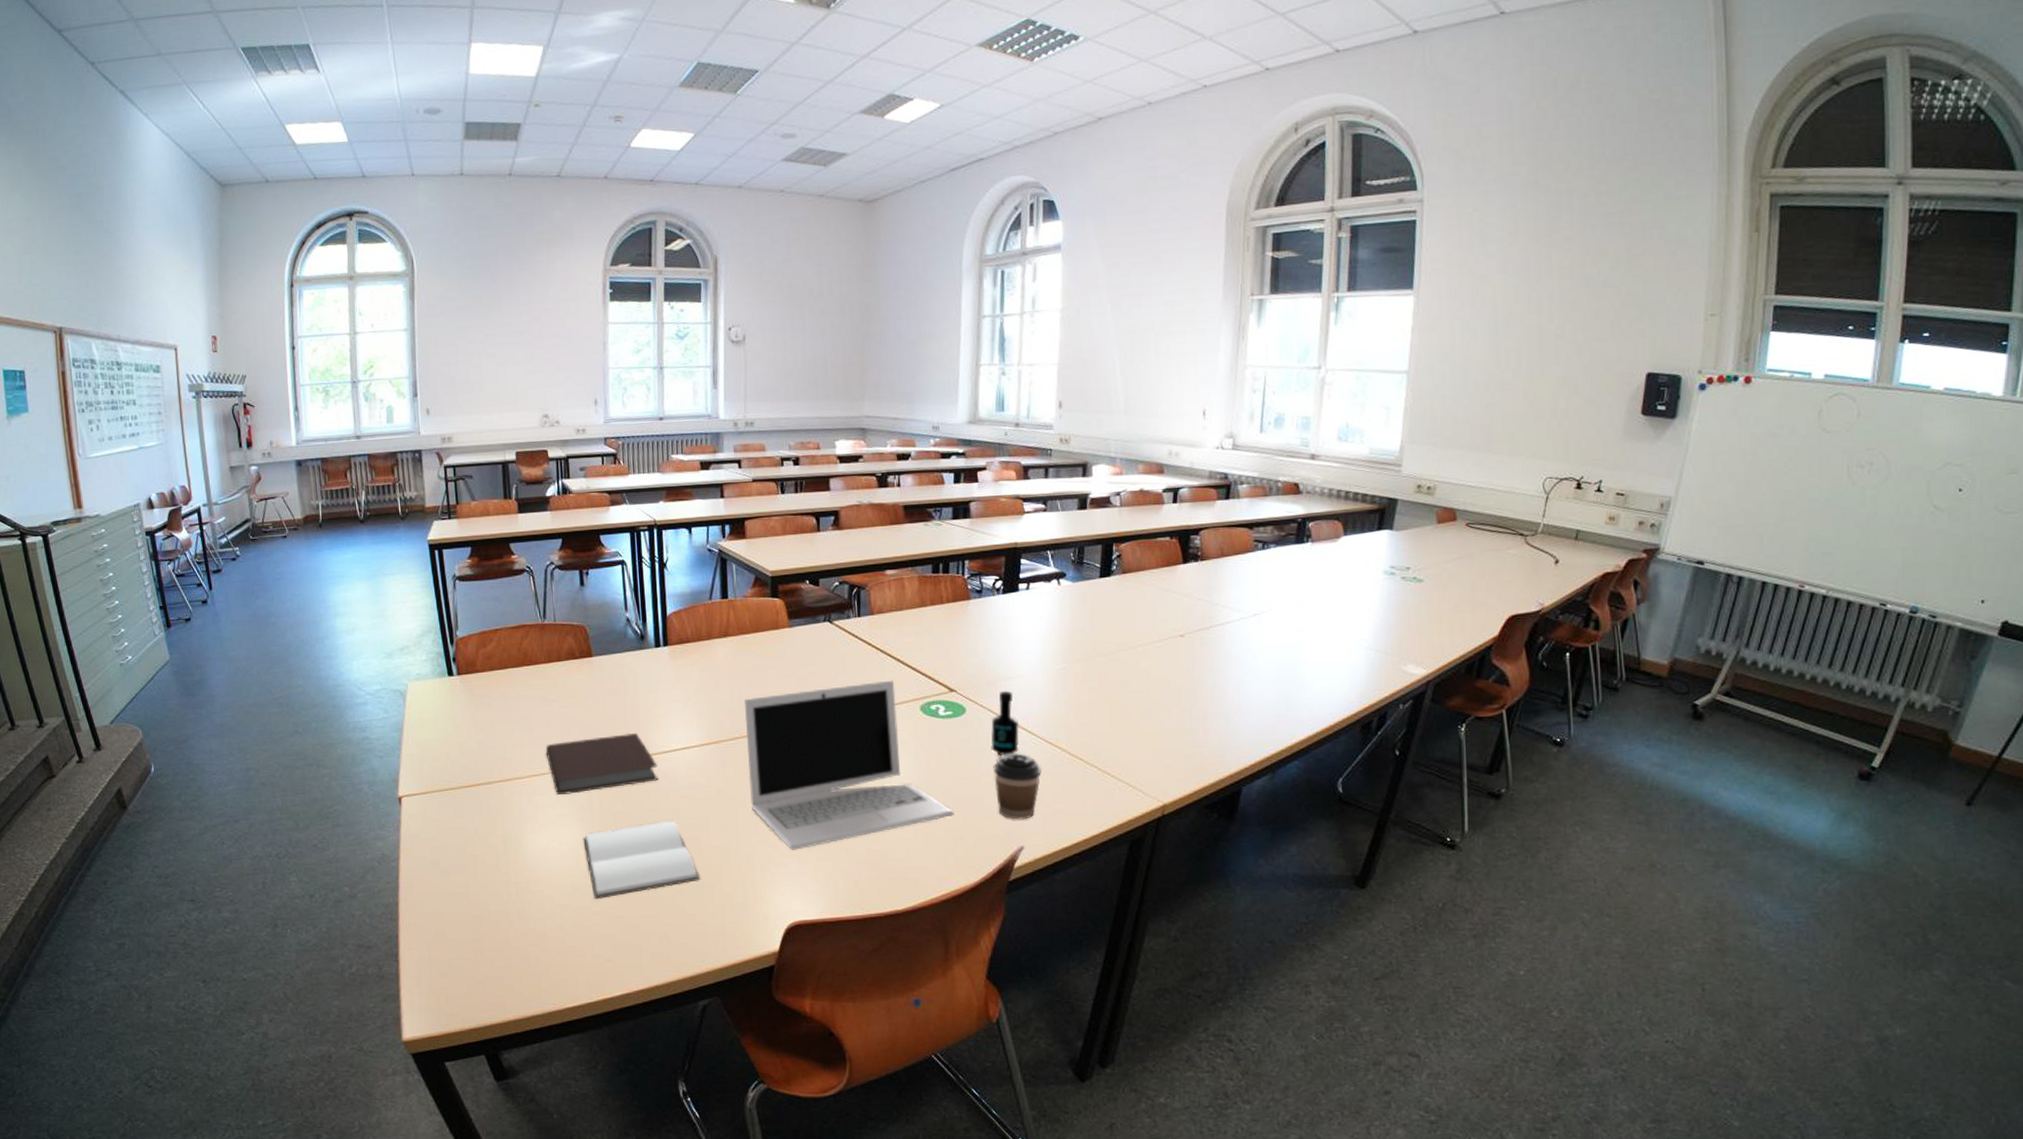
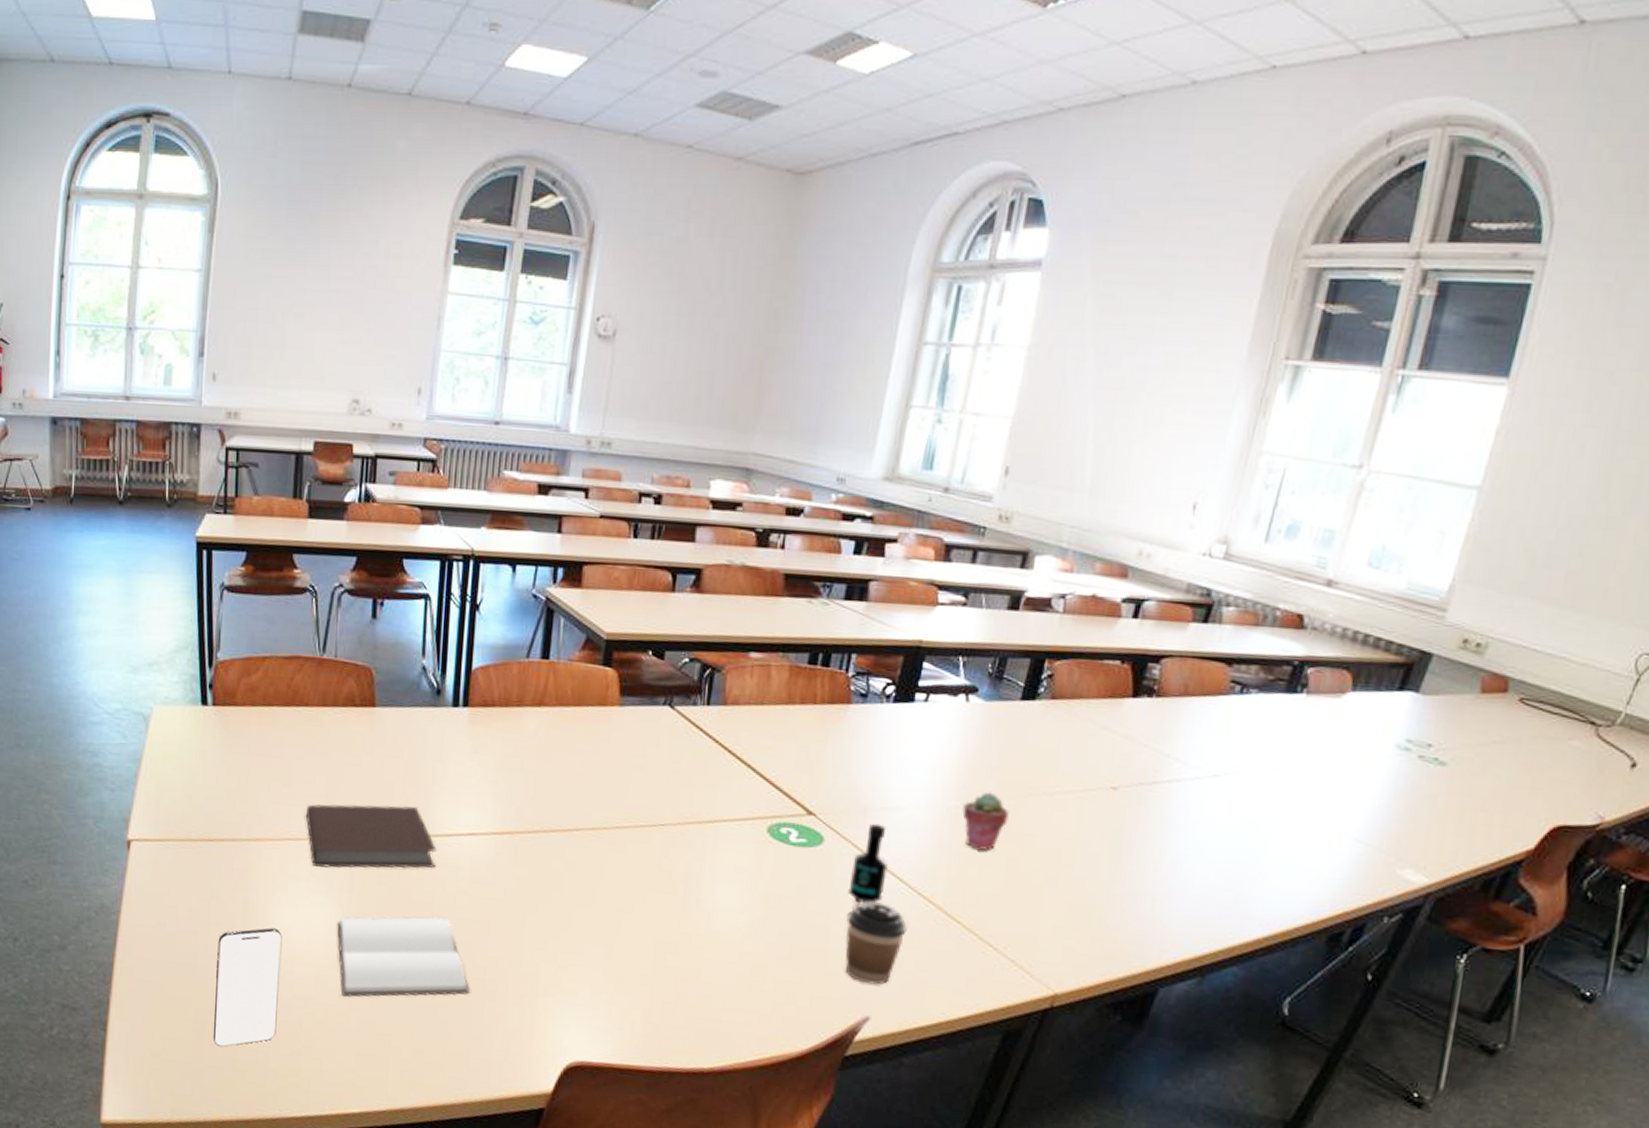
smartphone: none [485,851,543,958] -> present [212,927,282,1047]
laptop: present [745,680,954,850] -> none [543,785,790,978]
potted succulent: none [1069,653,1105,700] -> present [962,792,1009,852]

